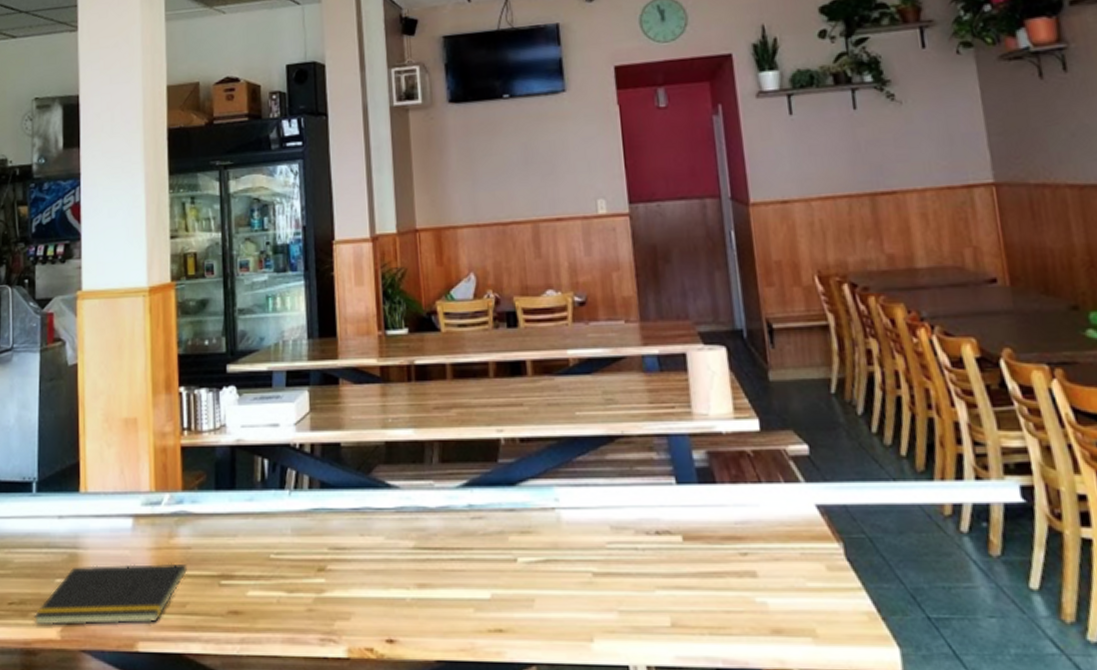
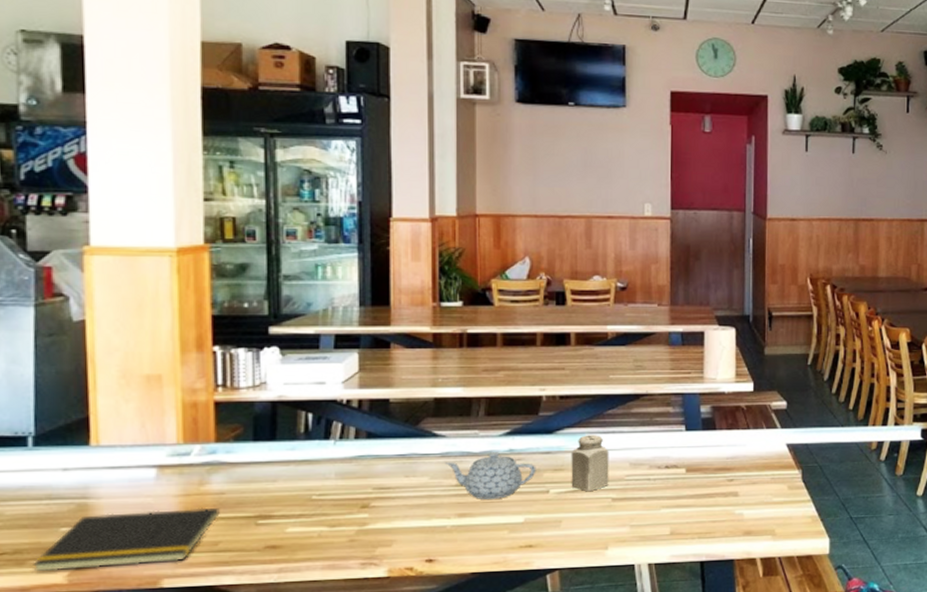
teapot: none [401,508,500,567] -> present [446,452,536,499]
salt shaker: none [538,488,587,561] -> present [571,435,609,491]

